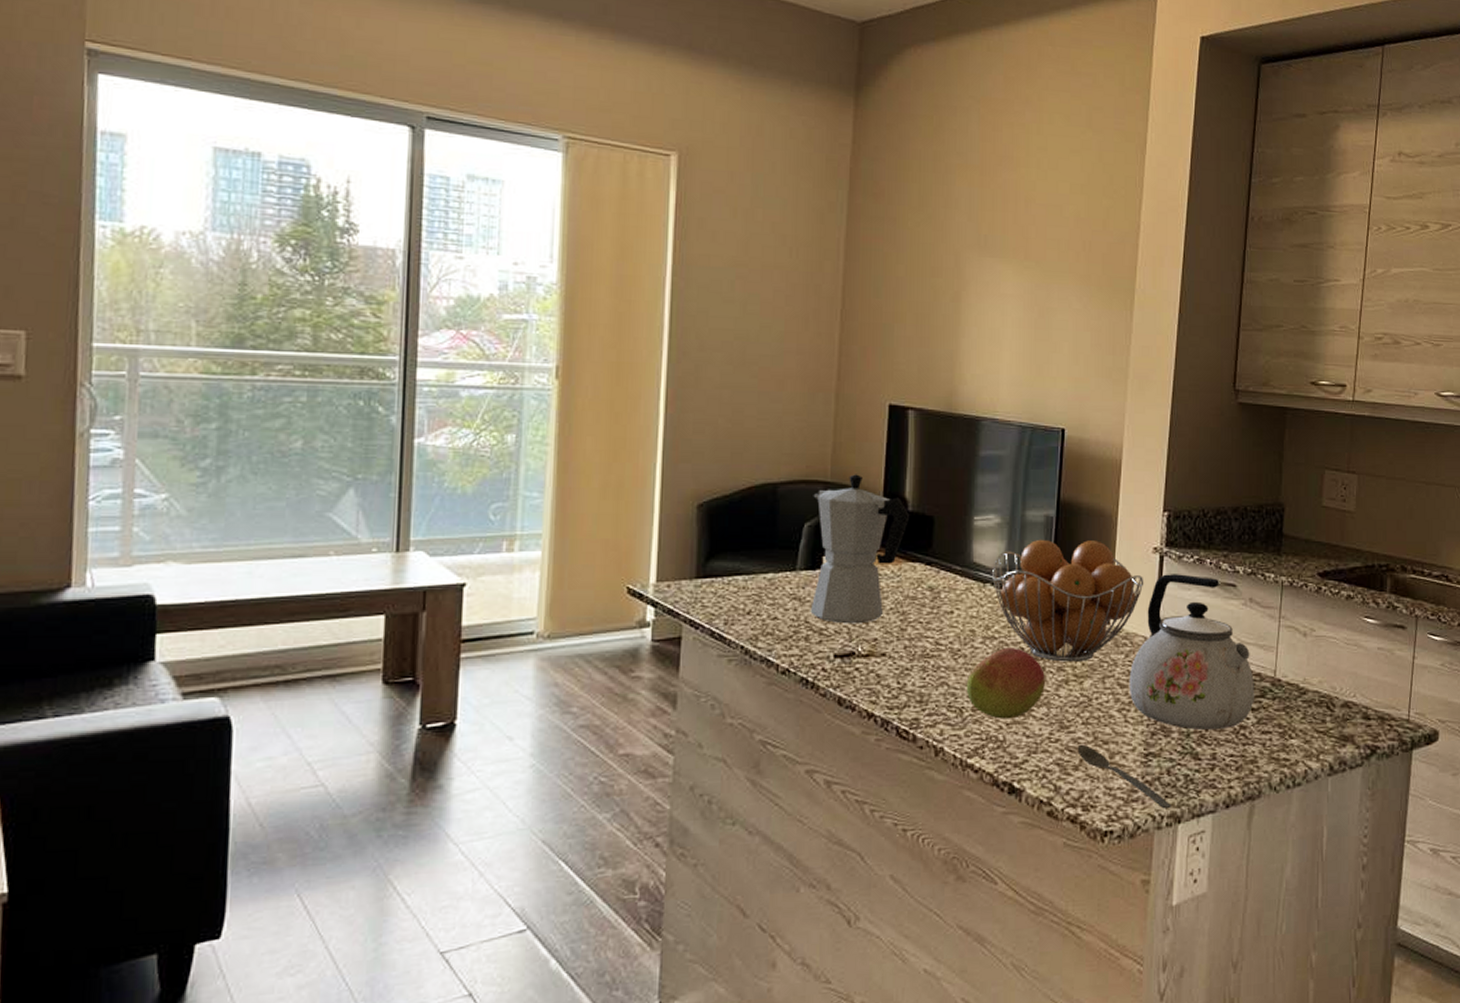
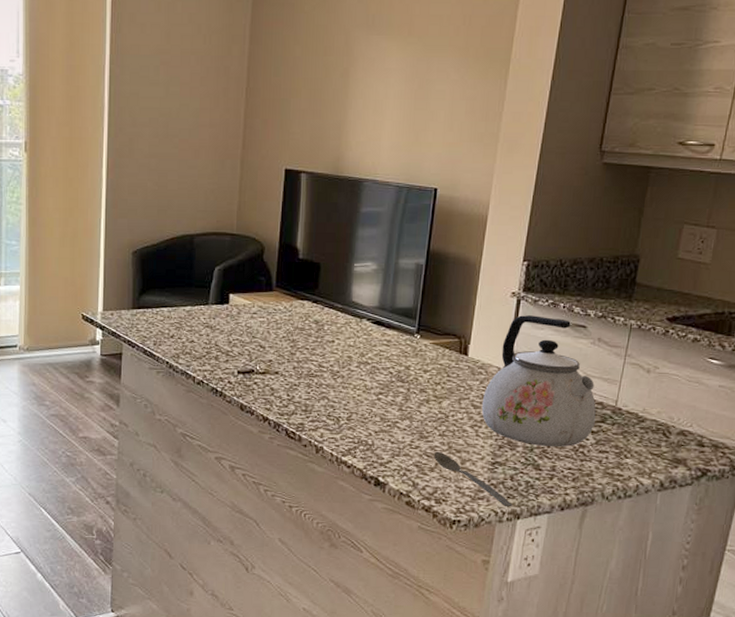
moka pot: present [810,474,910,623] -> none [219,227,301,347]
fruit: present [966,648,1045,719] -> none [342,372,409,428]
fruit basket: present [992,539,1144,662] -> none [368,283,501,386]

